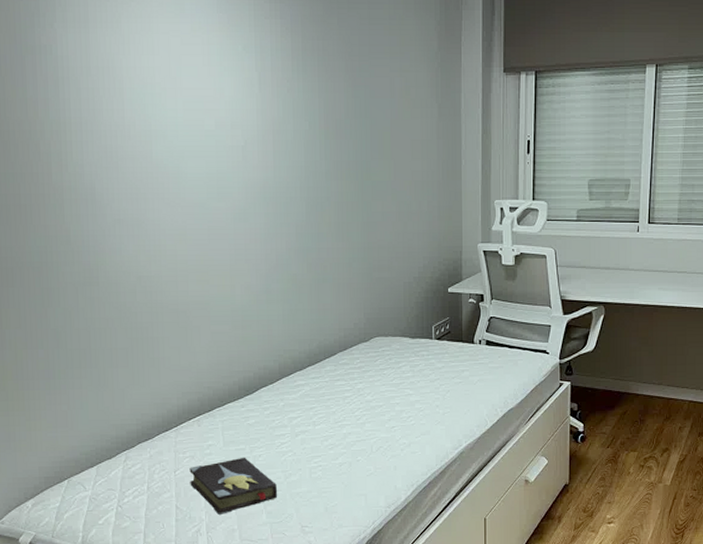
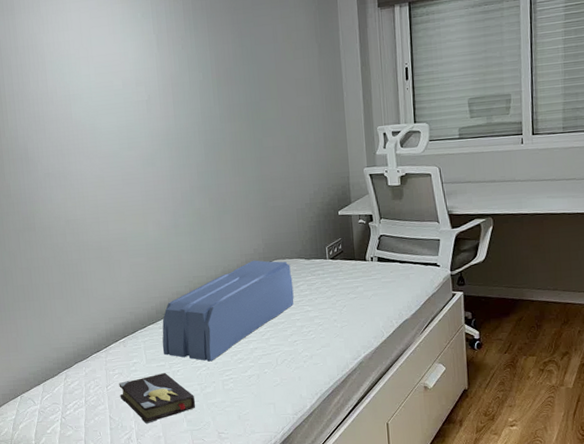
cushion: none [243,335,395,446] -> present [162,260,294,362]

